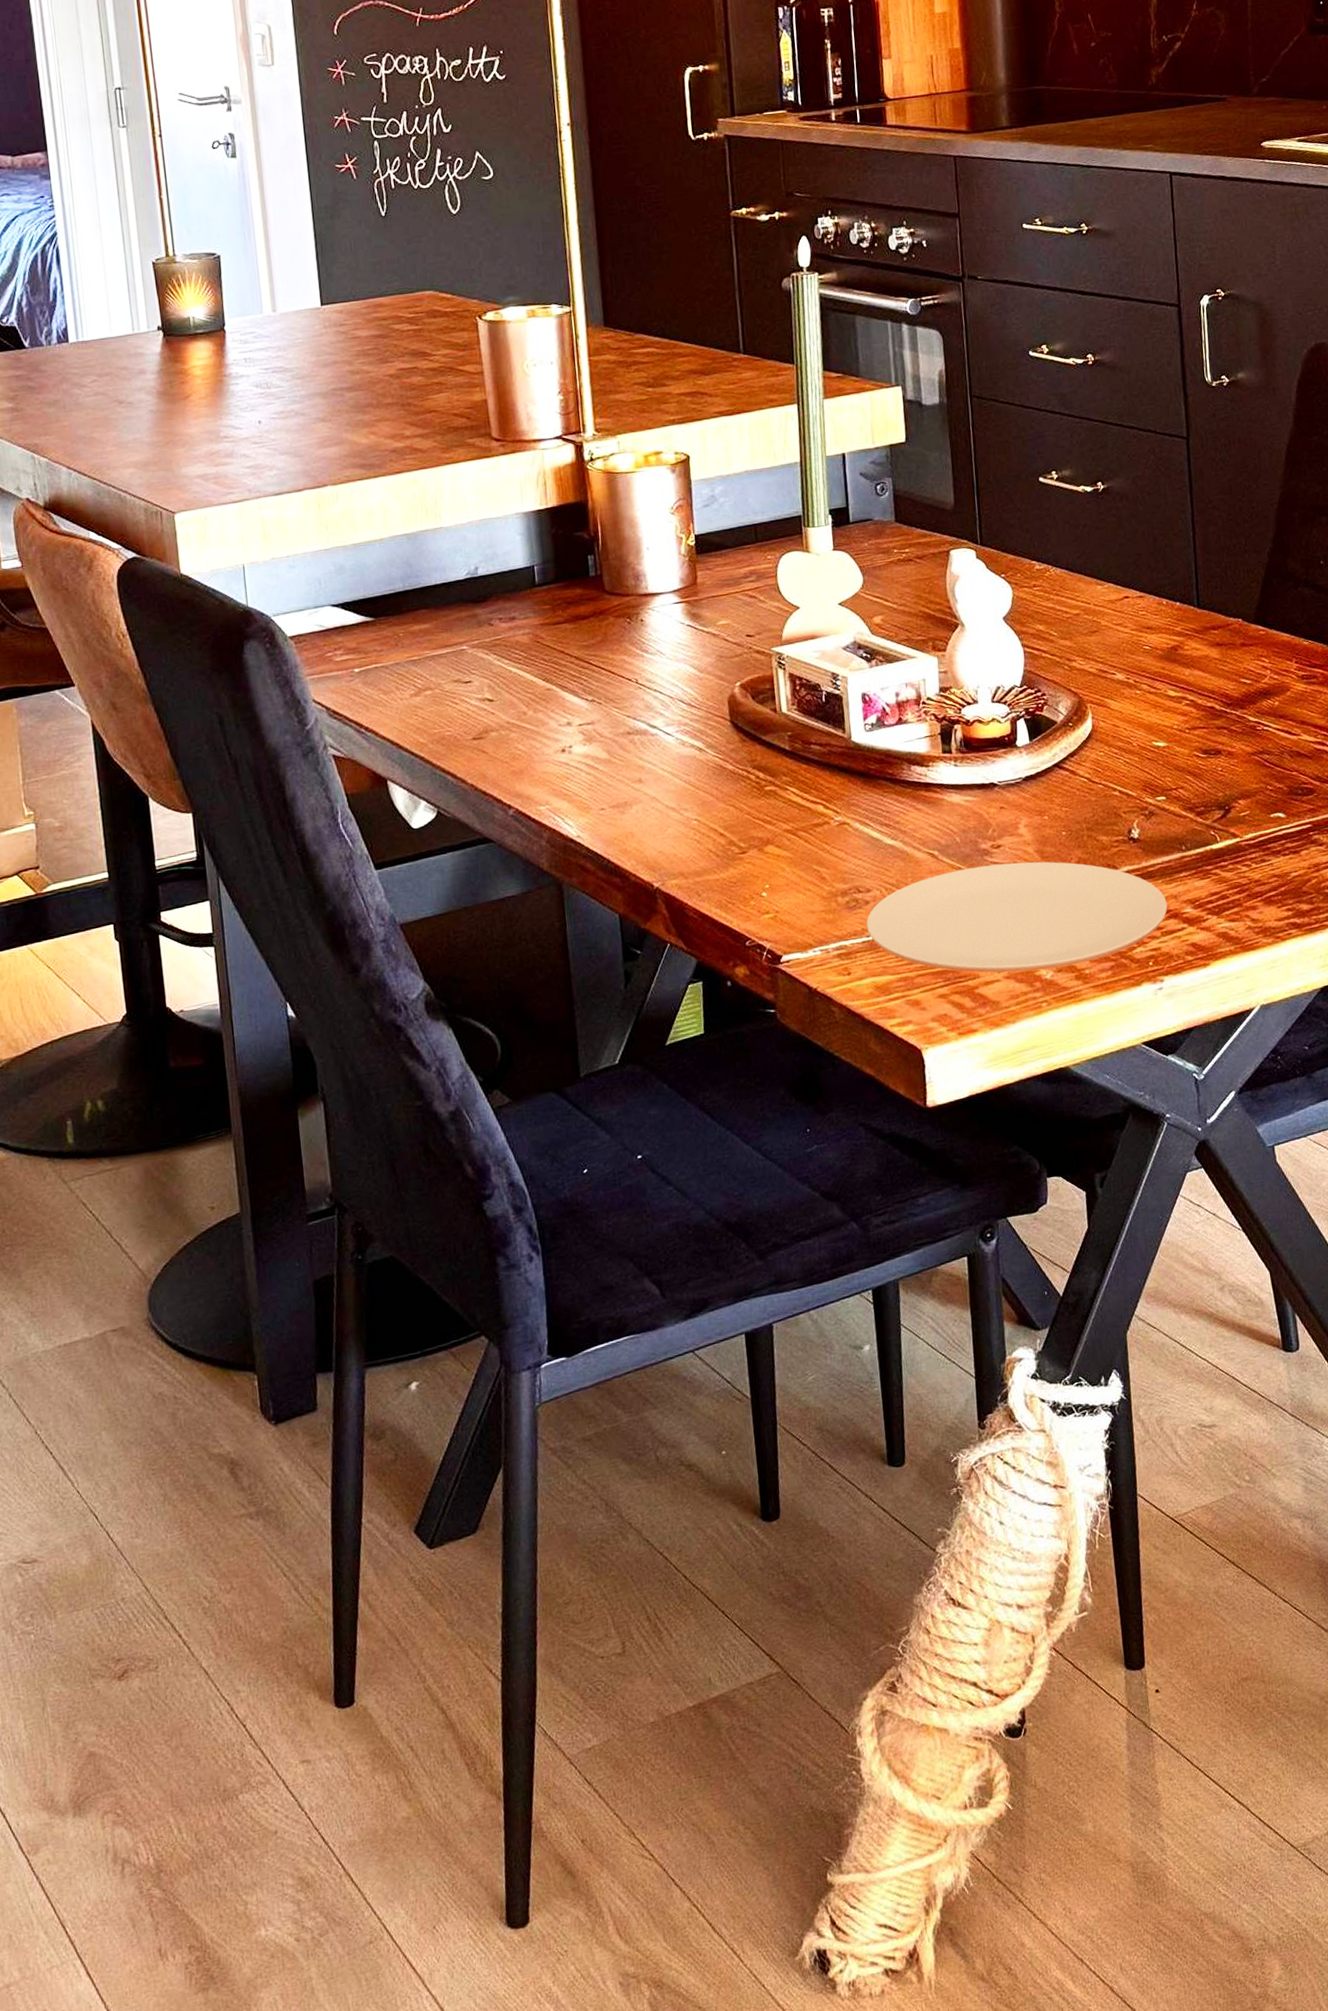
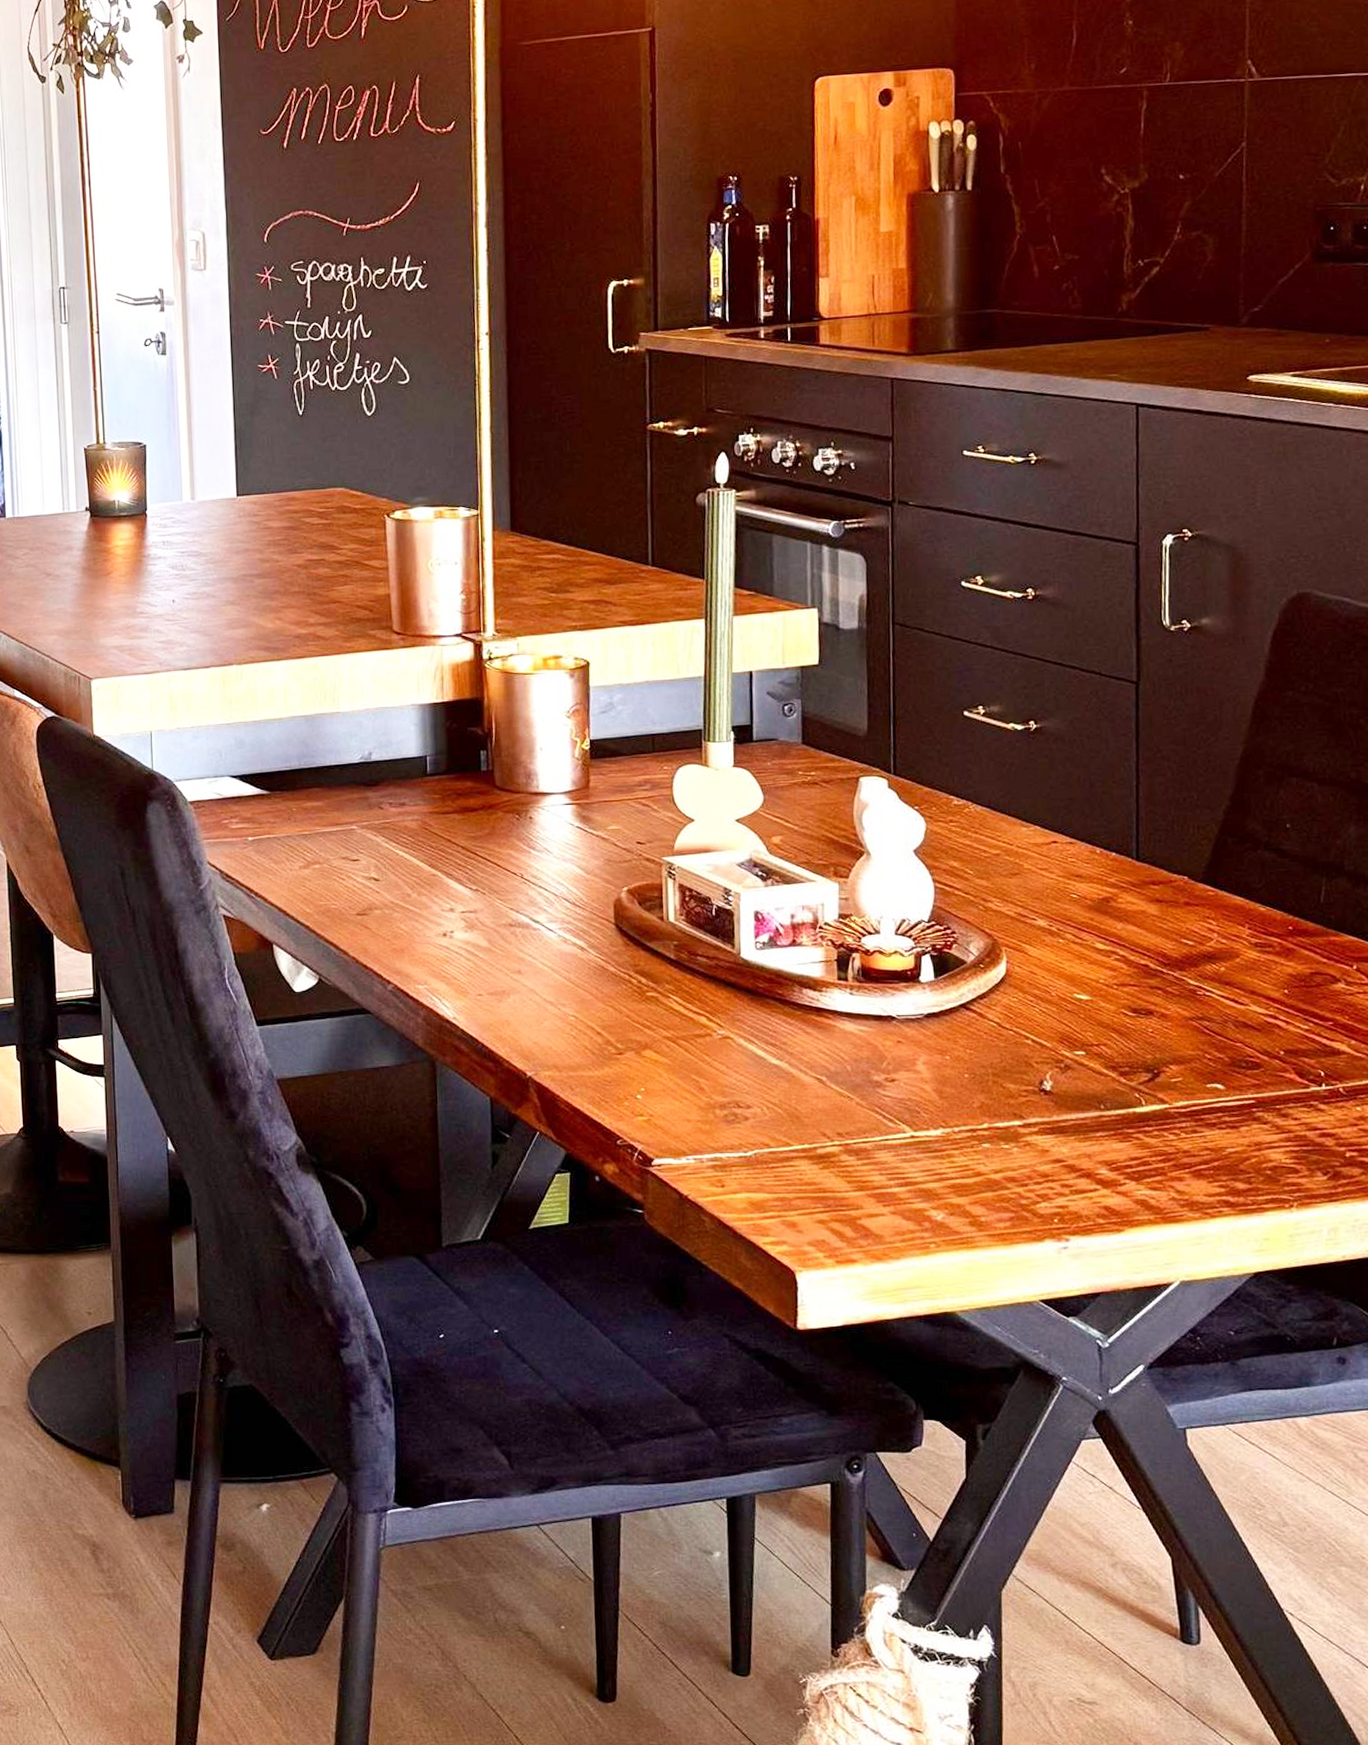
plate: present [866,861,1168,973] -> none [744,1097,1079,1211]

